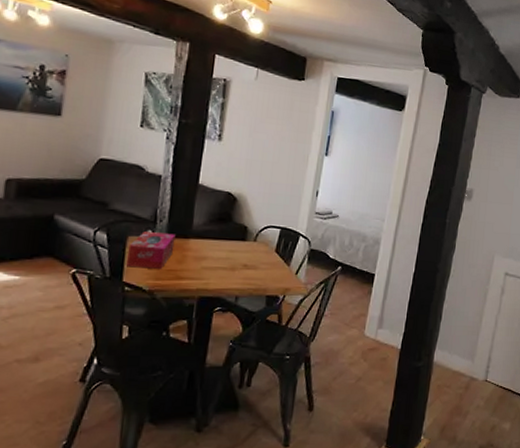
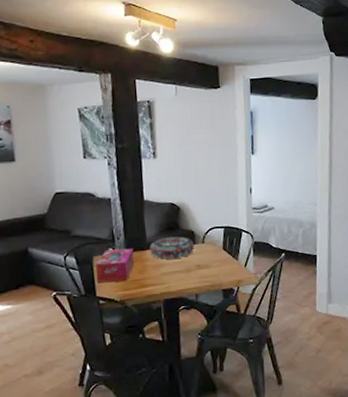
decorative bowl: none [194,228,244,254] -> present [150,236,194,260]

